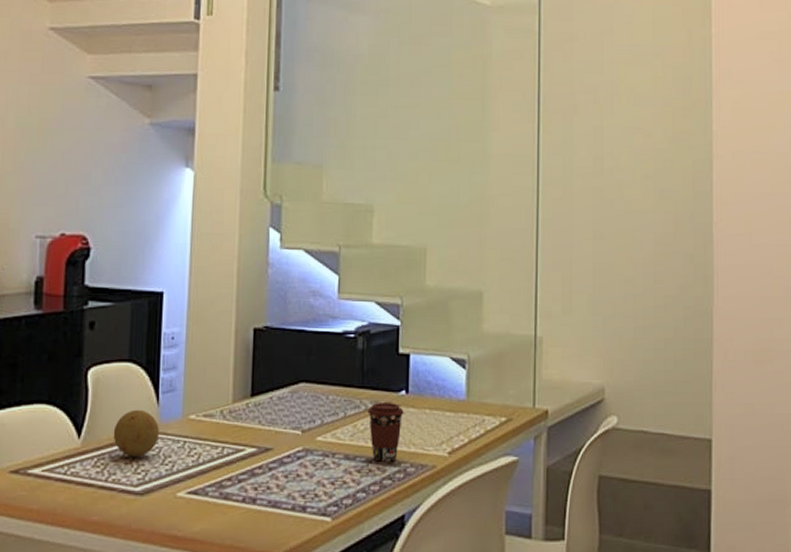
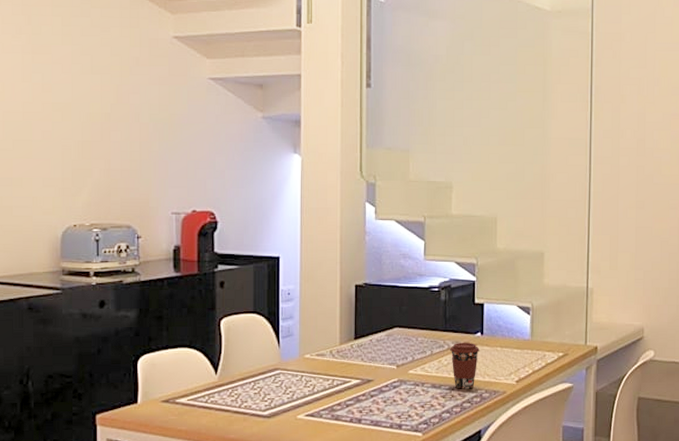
fruit: present [113,409,159,457] -> none [243,351,281,388]

